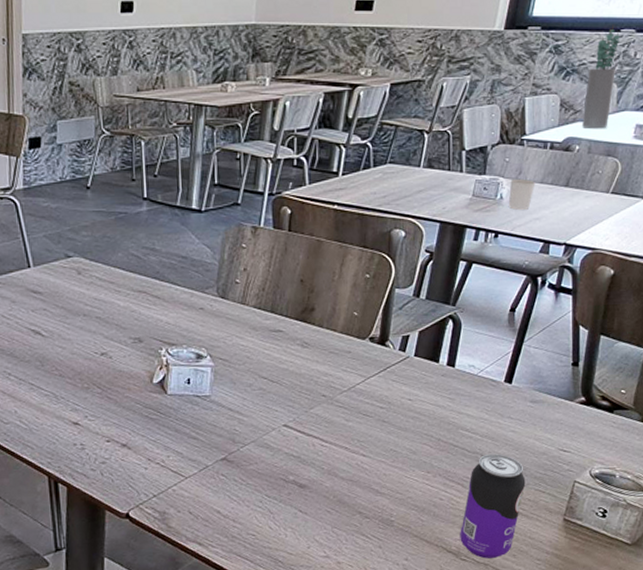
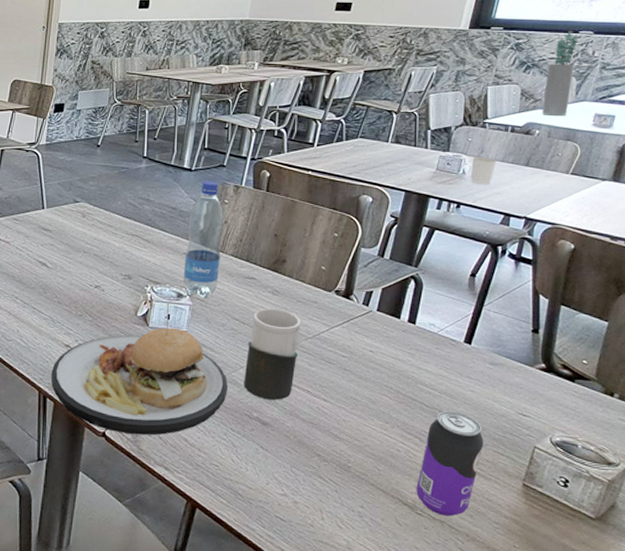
plate: none [60,366,260,512] -> present [51,303,228,435]
bottle: none [201,222,244,357] -> present [183,181,225,298]
cup: none [277,362,334,461] -> present [244,308,300,400]

